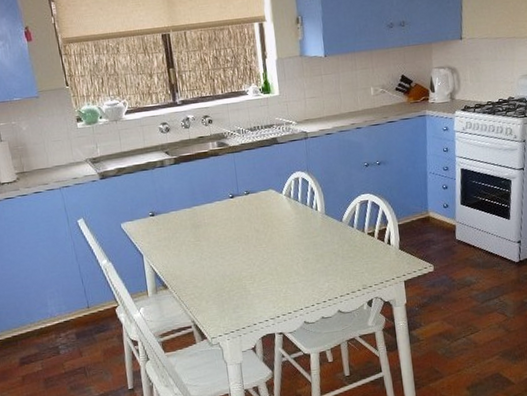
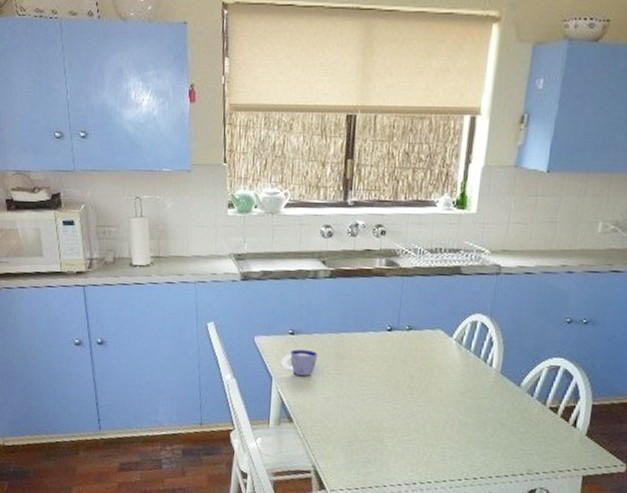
cup: none [148,226,178,249] -> present [282,349,318,377]

